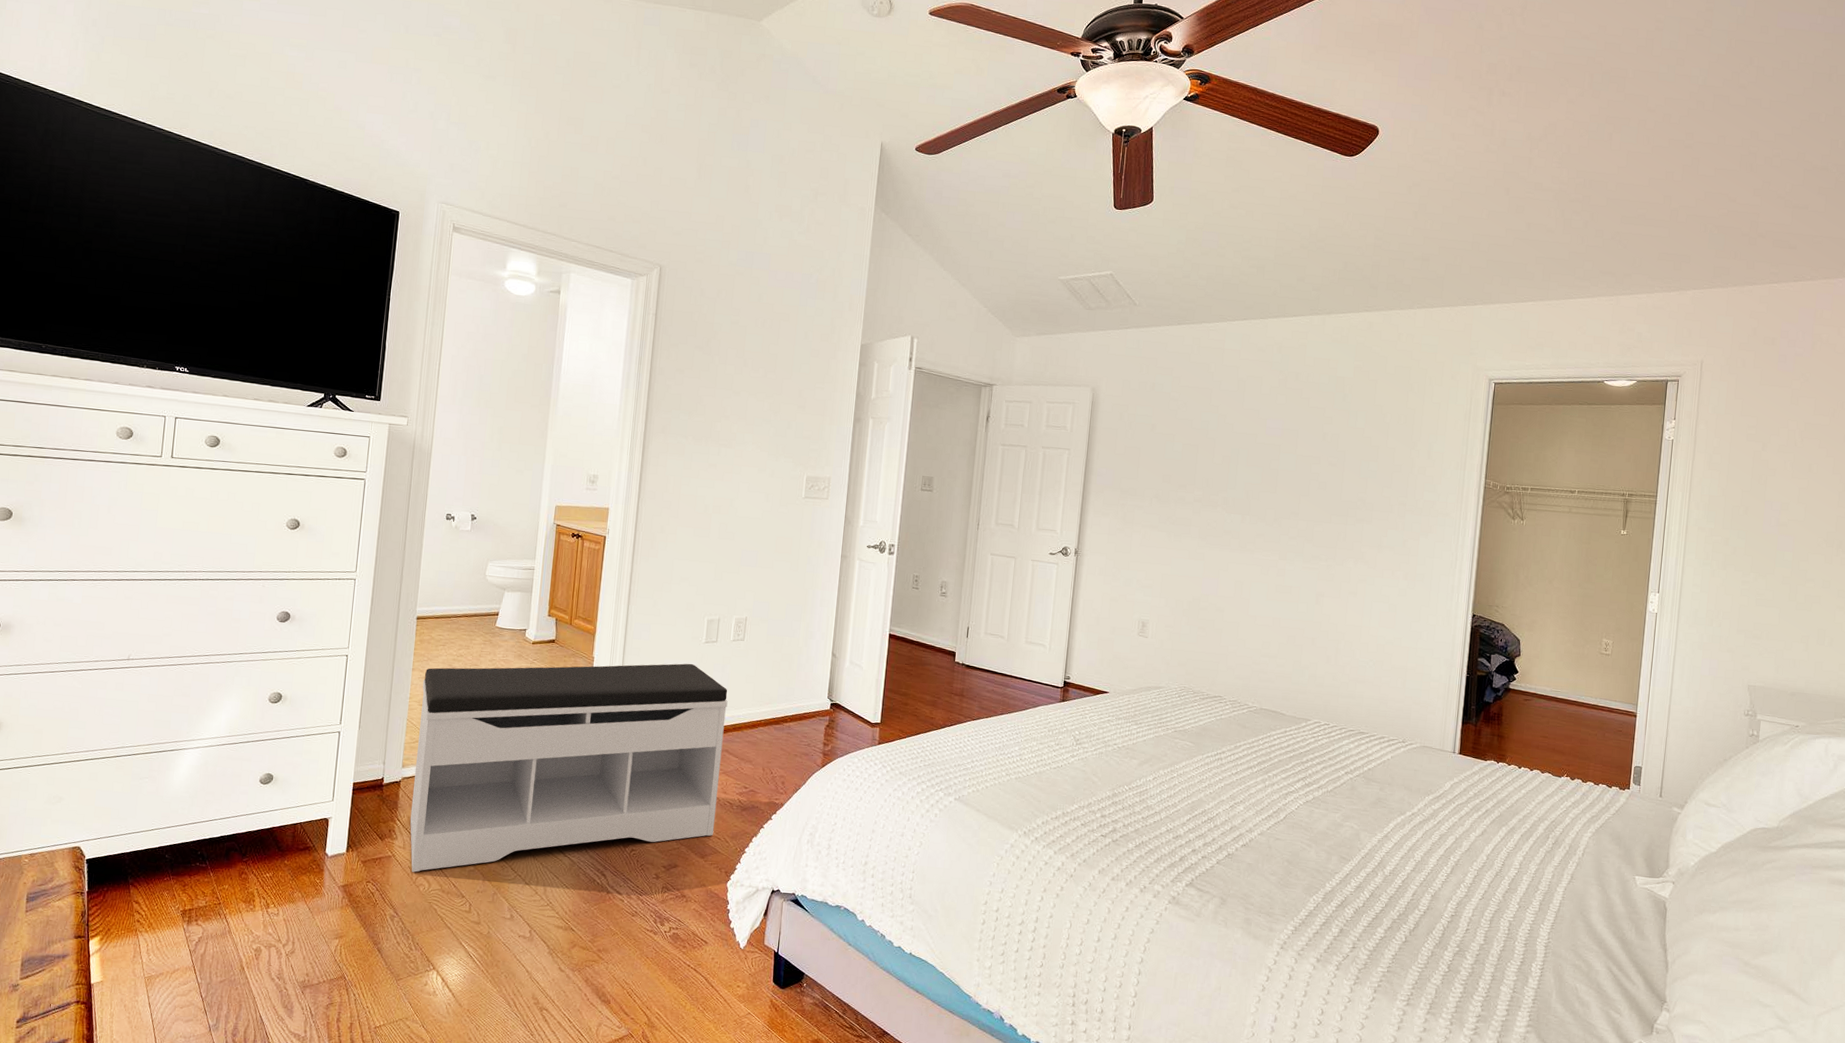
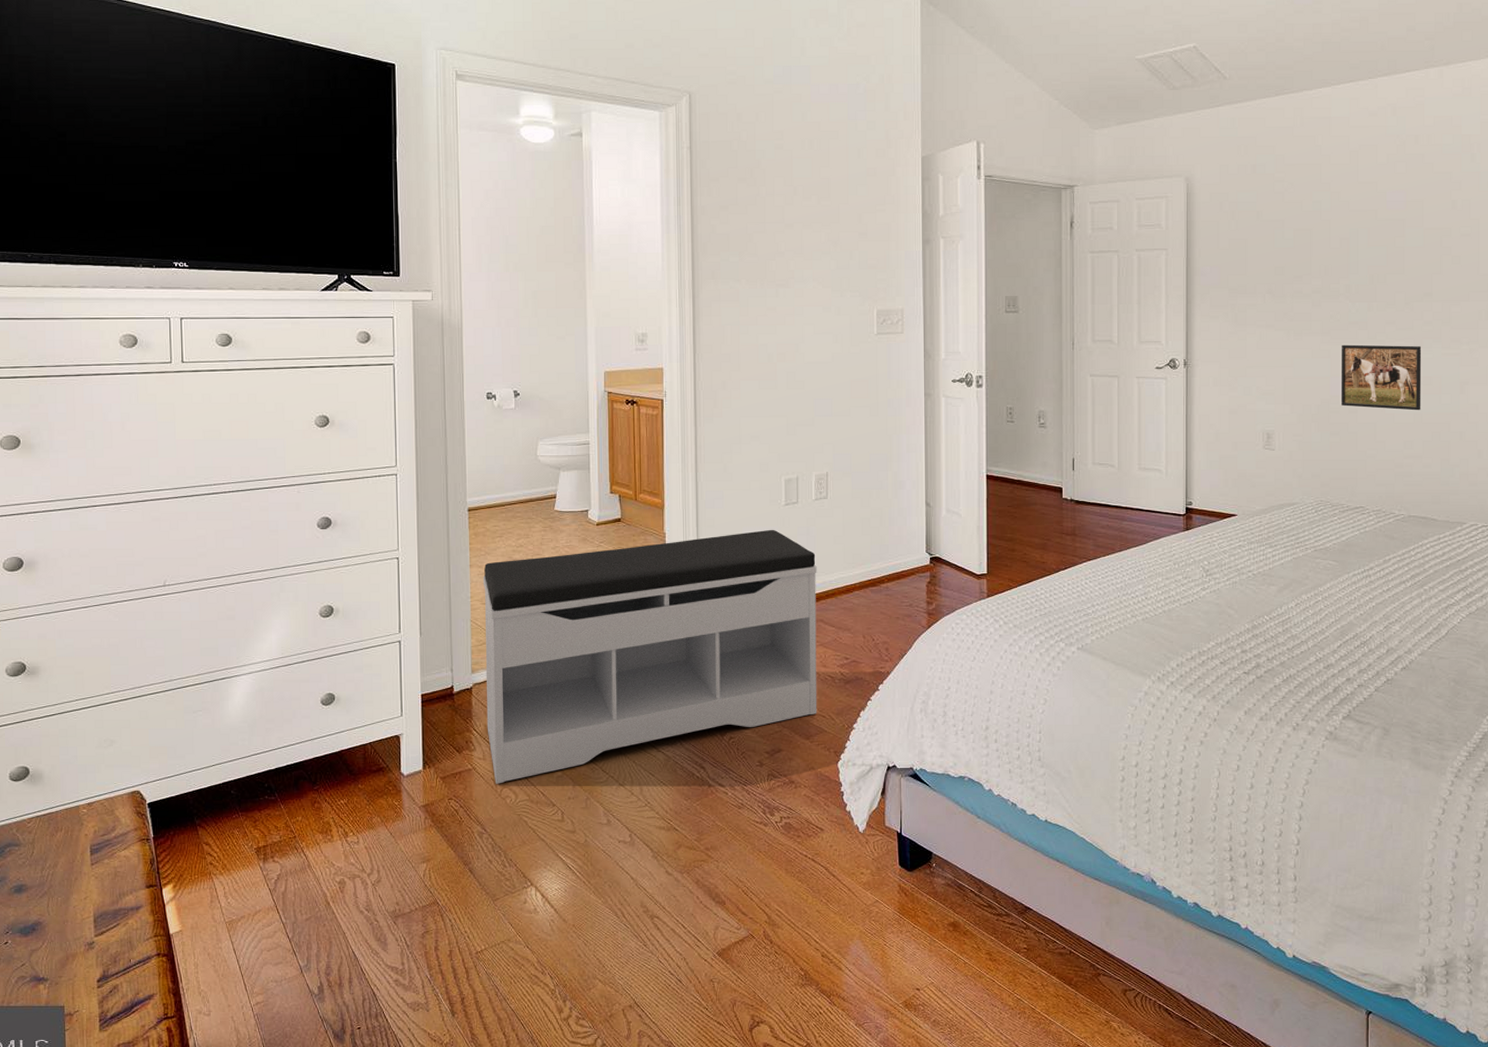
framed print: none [1210,550,1285,616] -> present [1342,344,1422,411]

